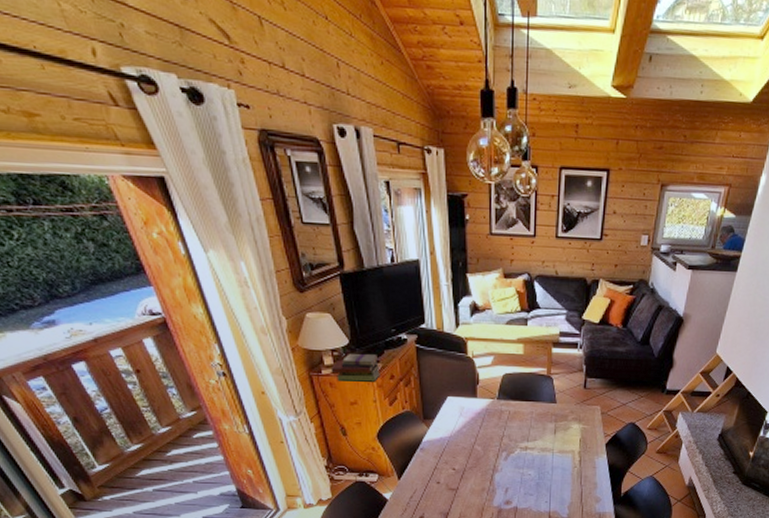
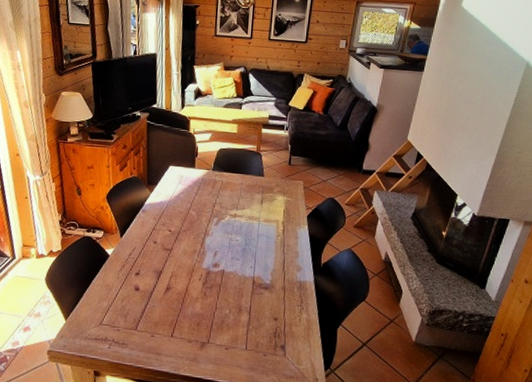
books: present [330,354,380,383] -> none [75,126,116,151]

